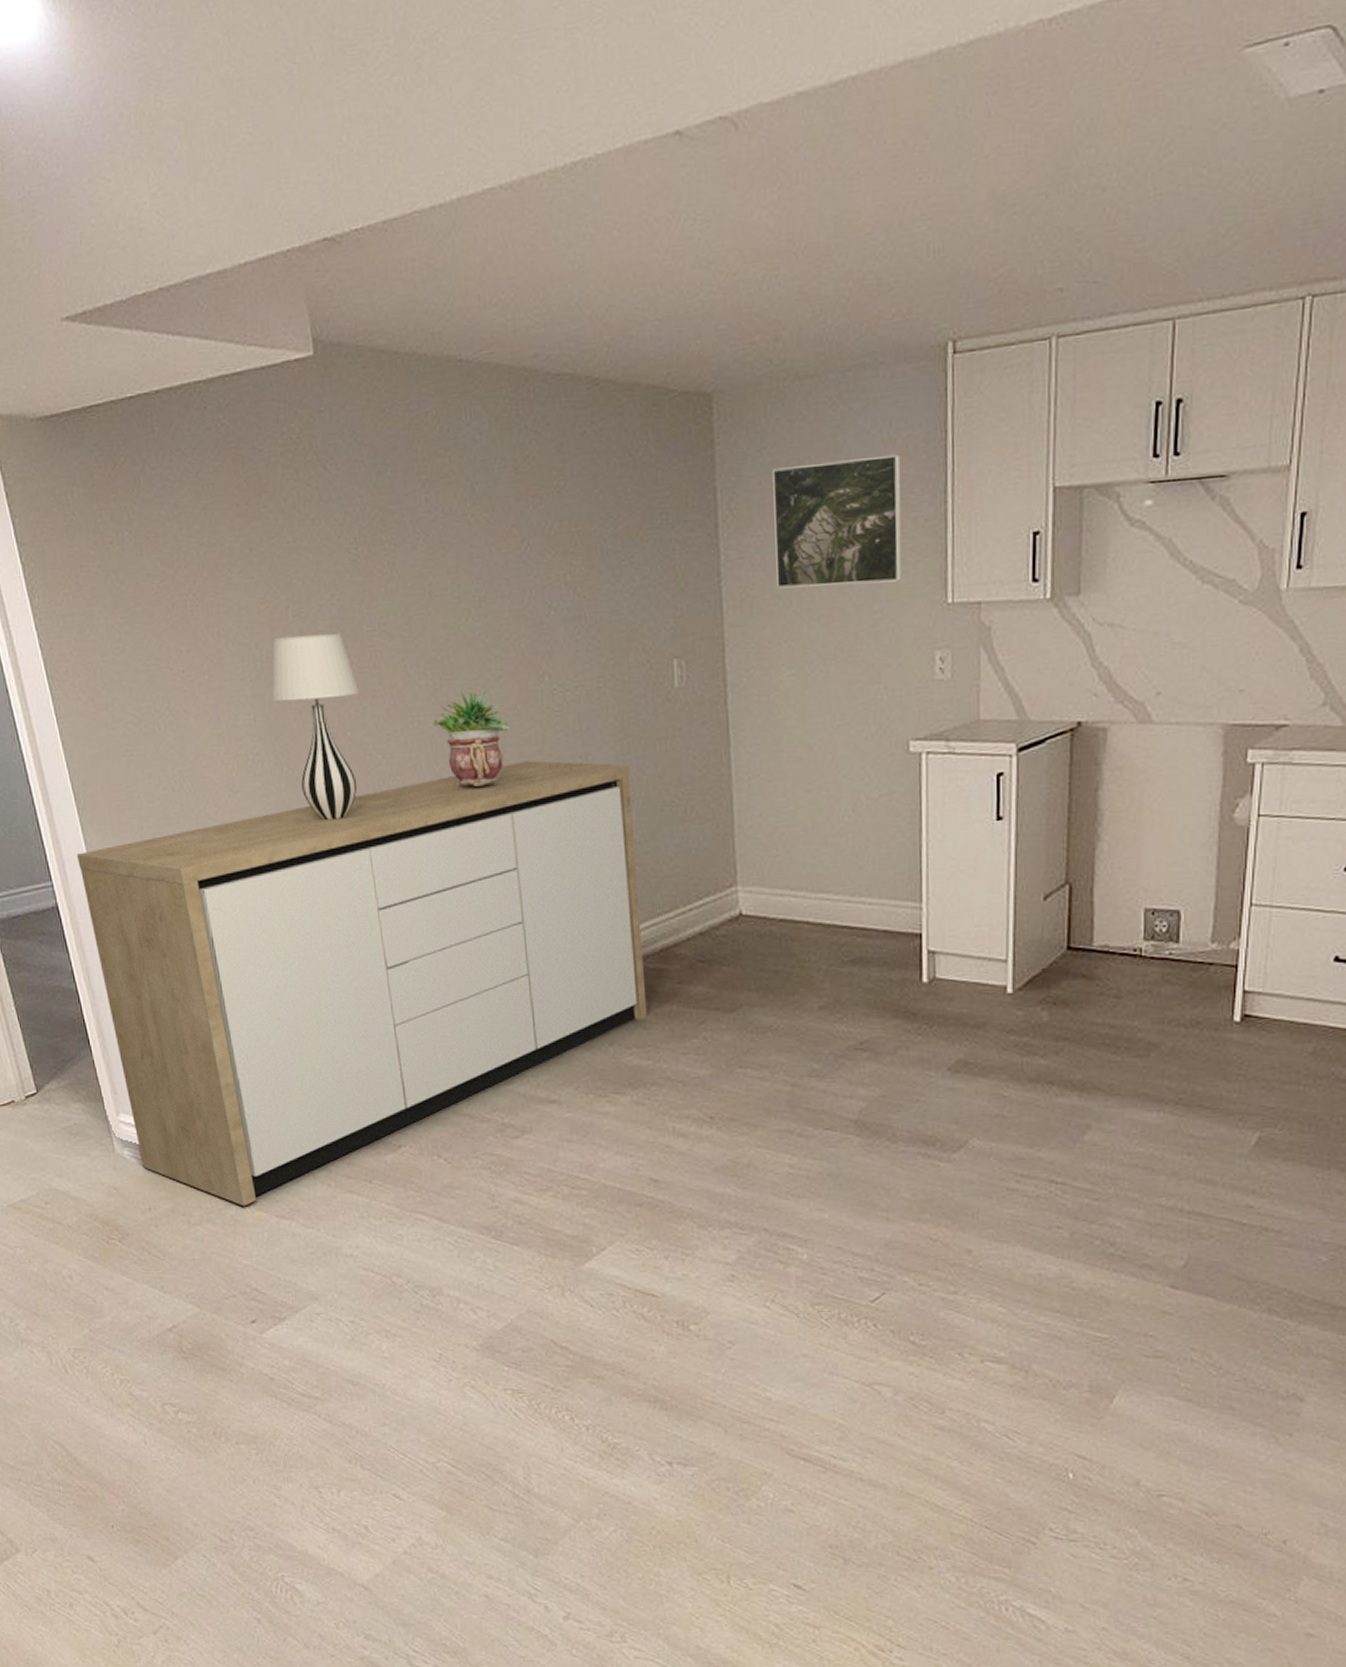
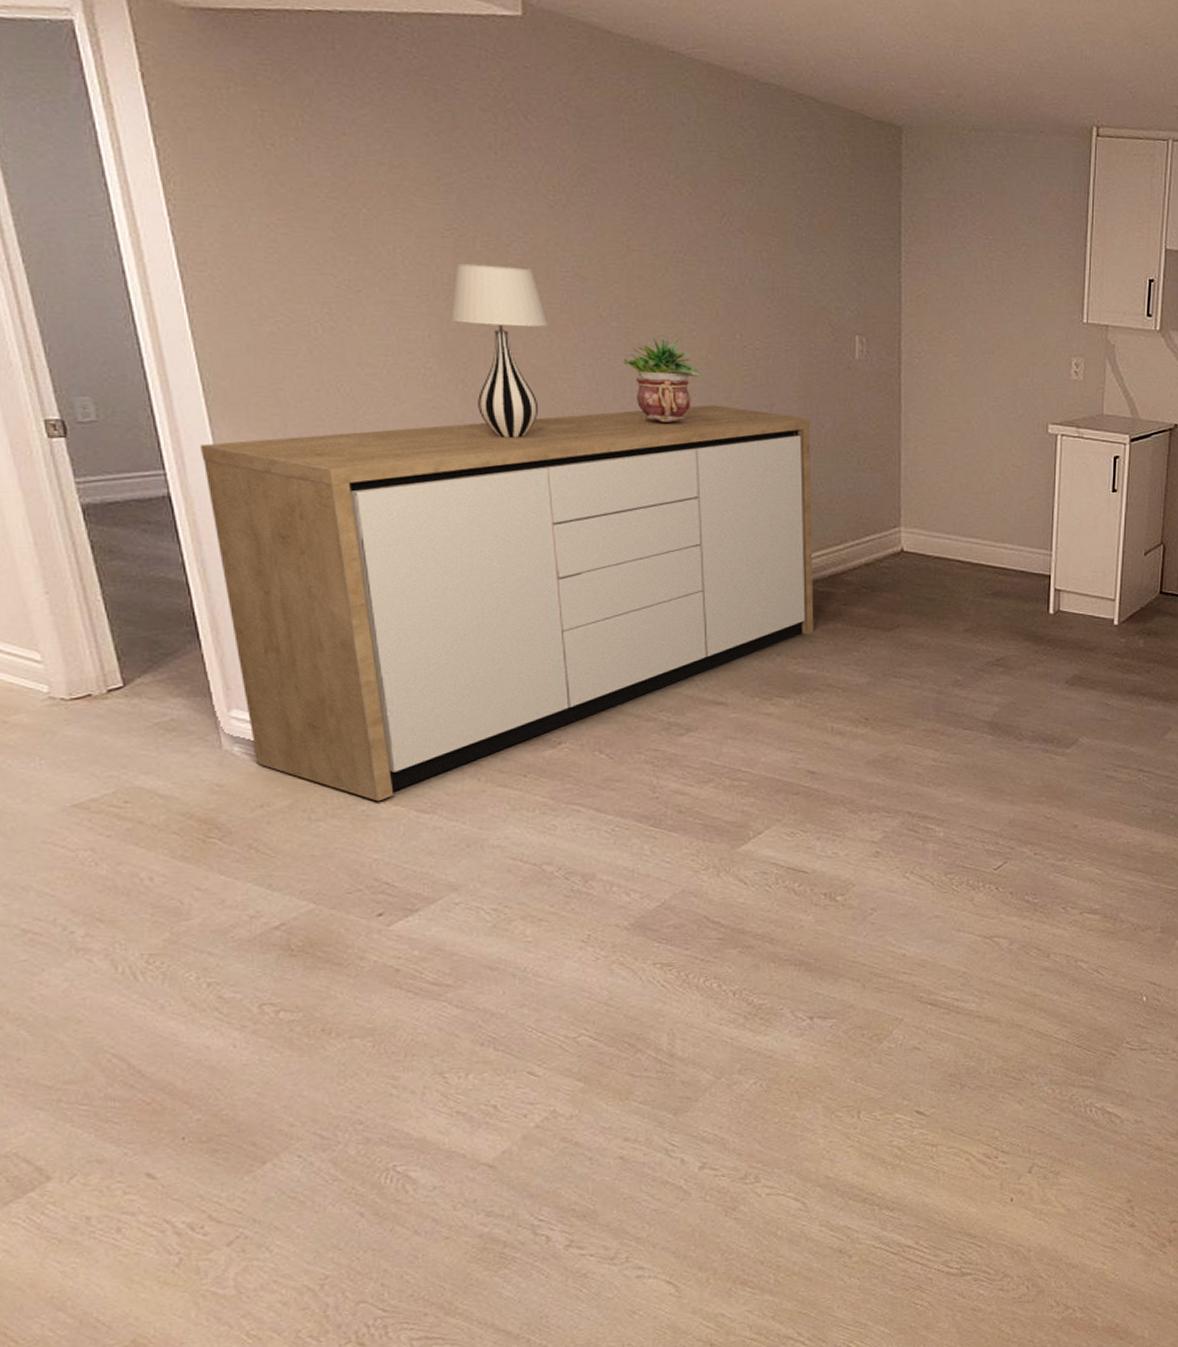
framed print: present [772,454,902,589] -> none [948,196,1053,301]

